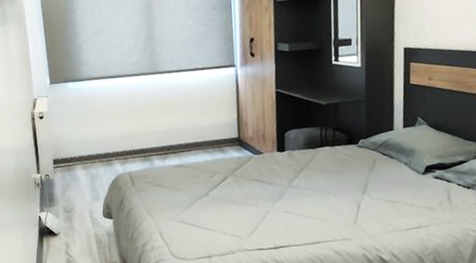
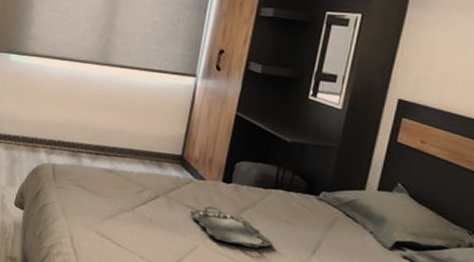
serving tray: none [256,175,330,203] -> present [189,206,273,249]

